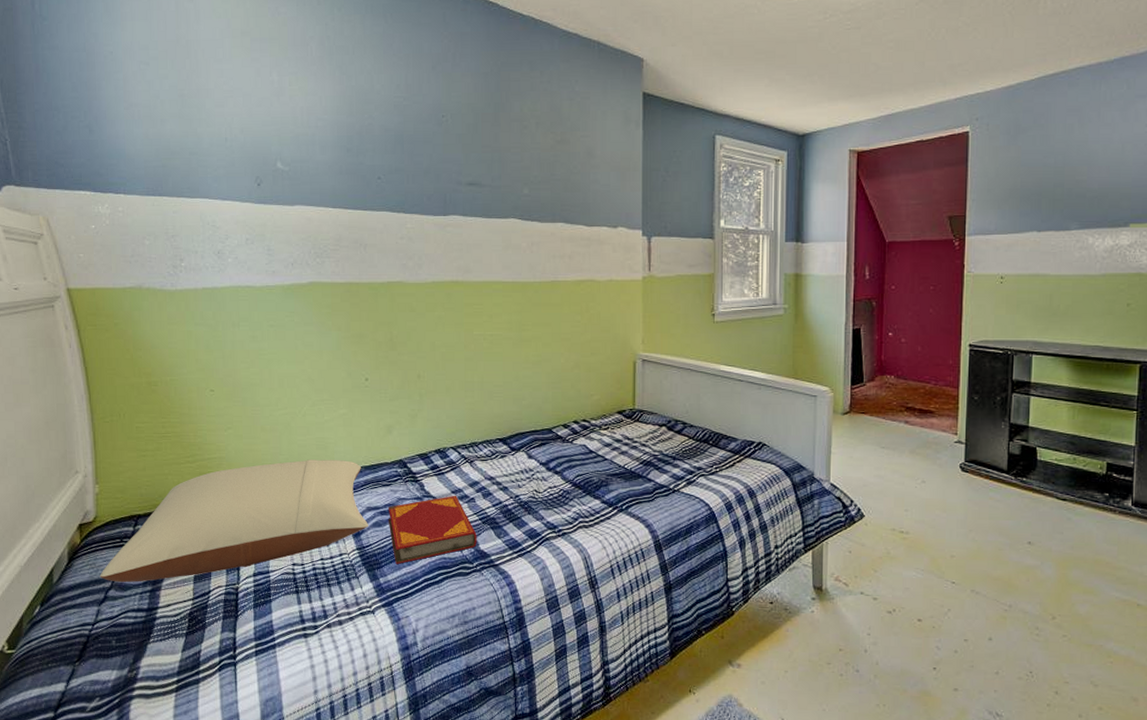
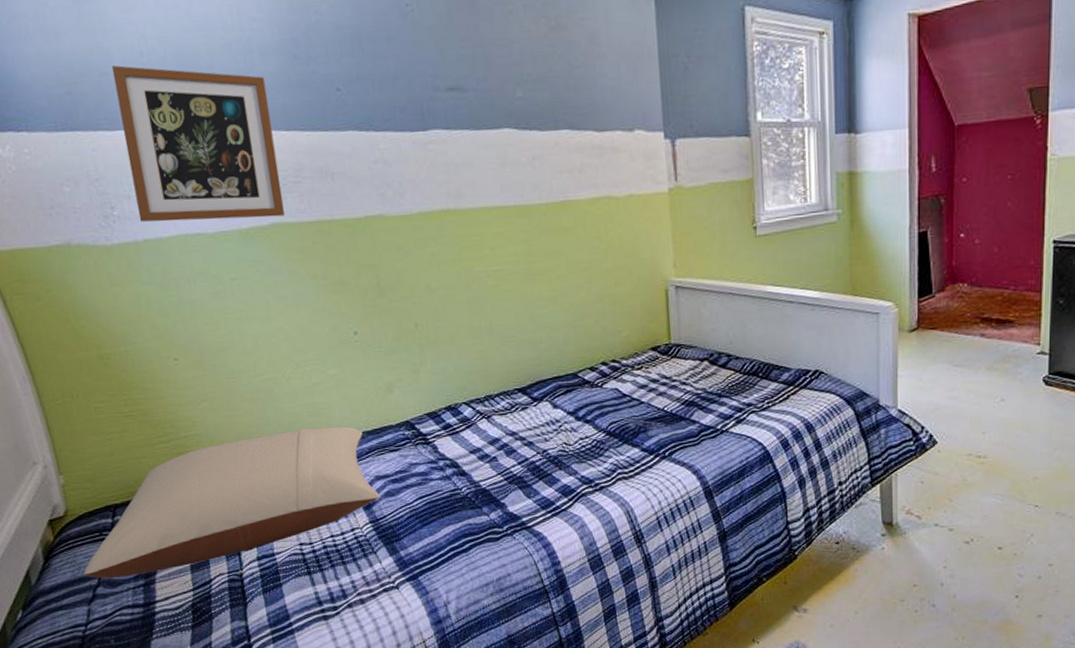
picture frame: none [200,147,322,277] -> present [111,65,285,222]
hardback book: present [387,495,477,564] -> none [399,455,505,535]

